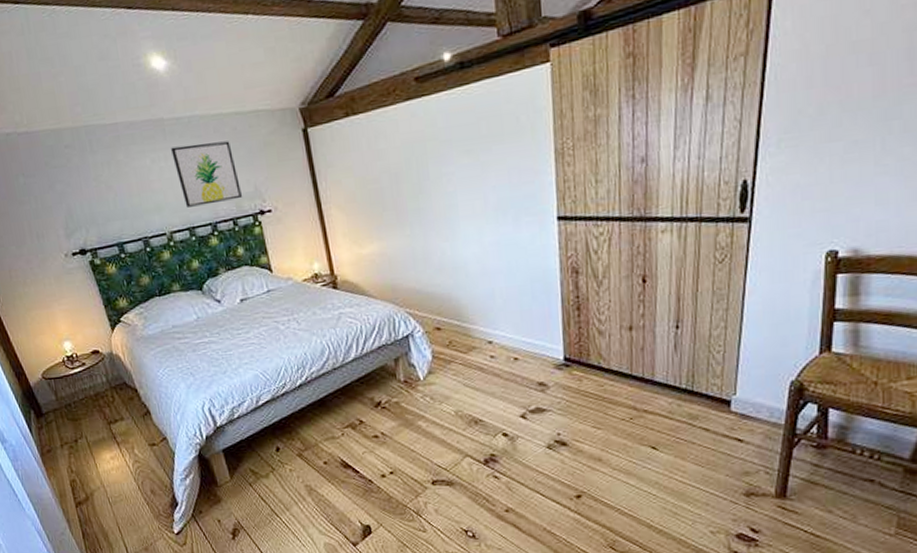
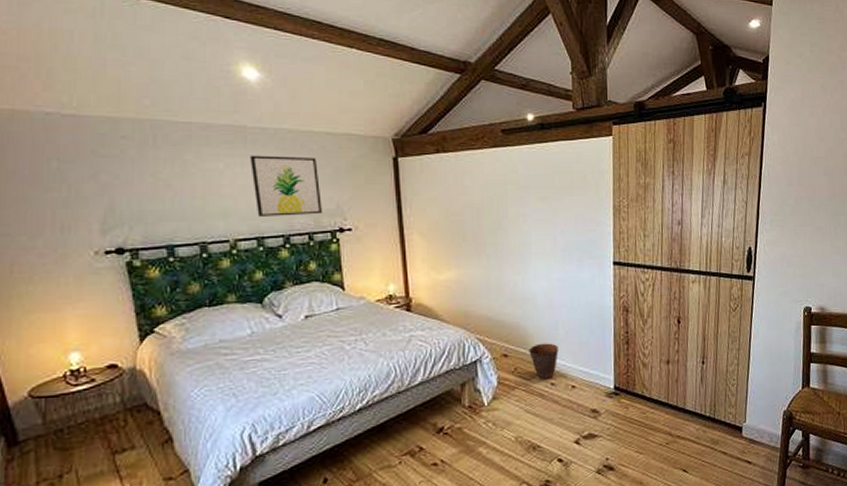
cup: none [463,313,497,352] -> present [529,343,559,379]

